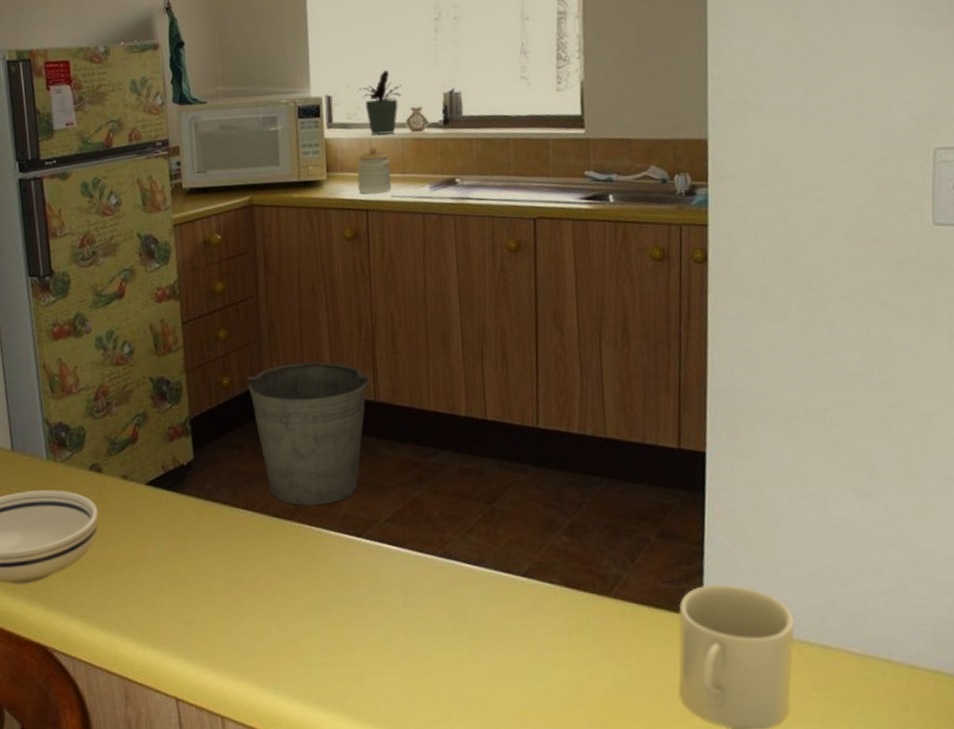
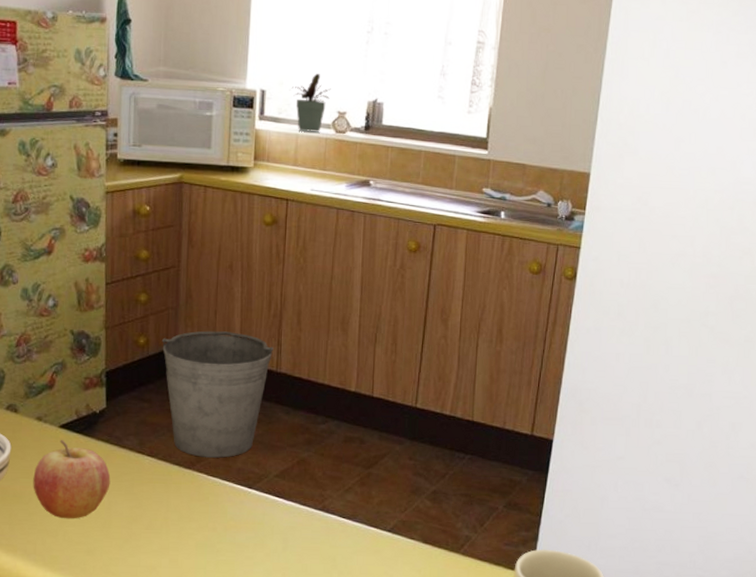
fruit: none [123,499,206,587] -> present [33,440,111,519]
jar: present [357,146,392,195] -> none [281,142,313,186]

